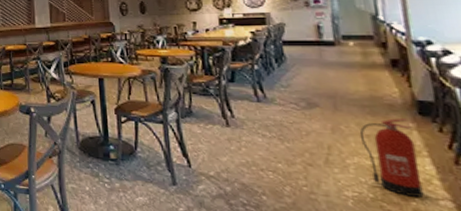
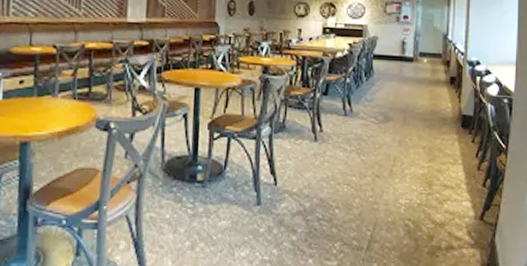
fire extinguisher: present [359,118,424,197] -> none [418,131,455,200]

